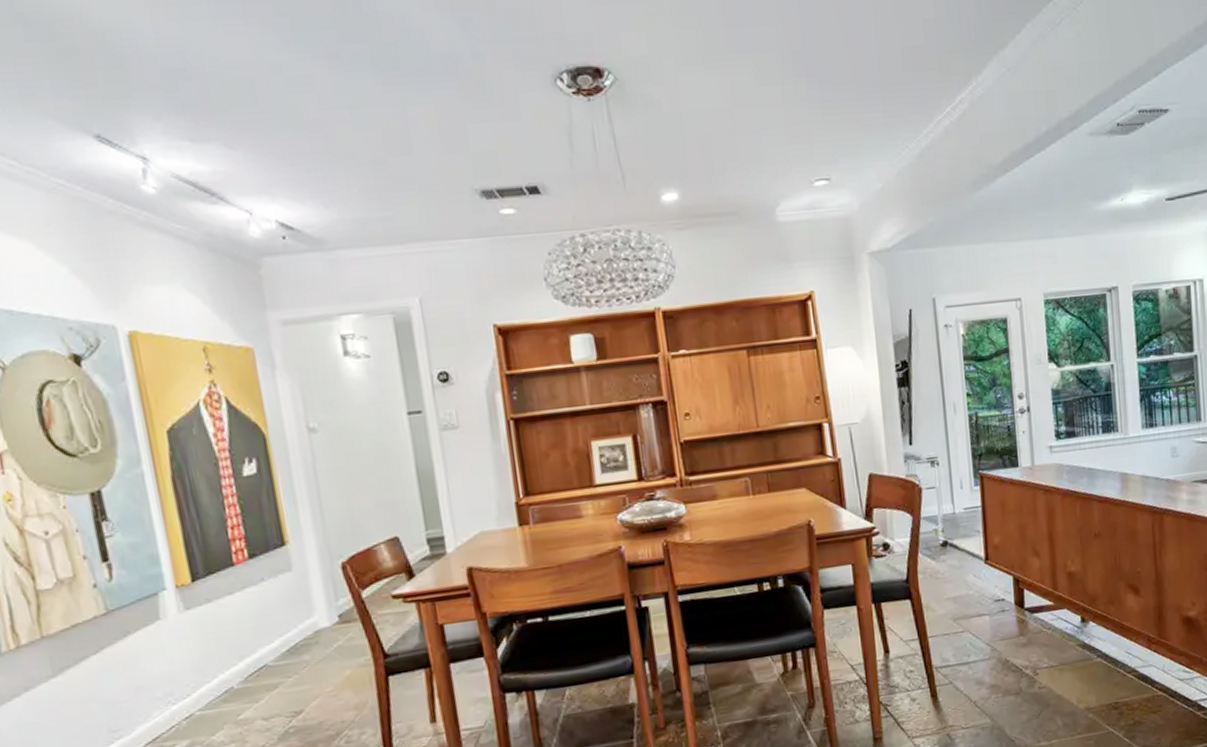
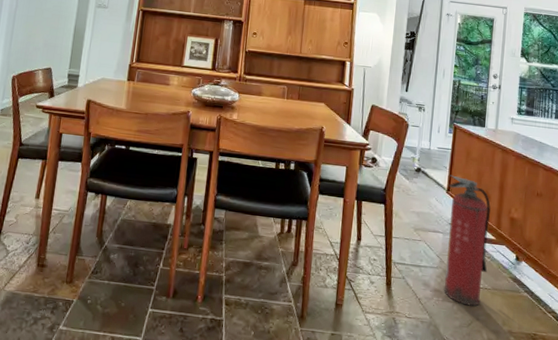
fire extinguisher: none [984,538,1050,694] -> present [443,174,491,307]

